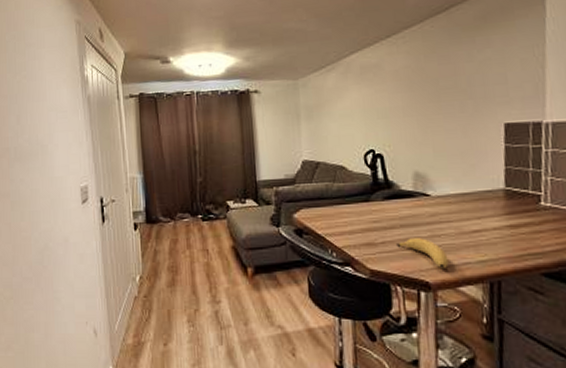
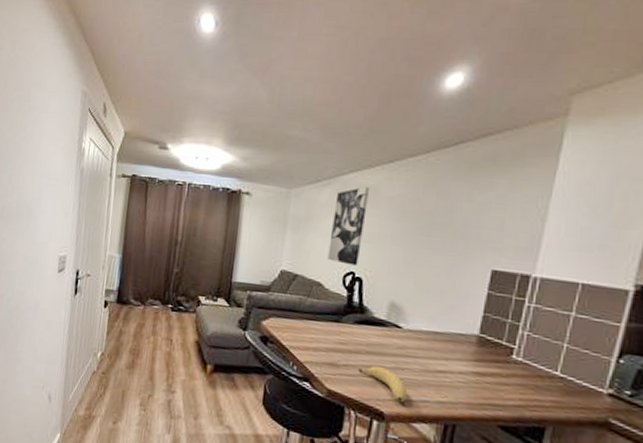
wall art: none [342,64,376,144] -> present [327,186,369,266]

